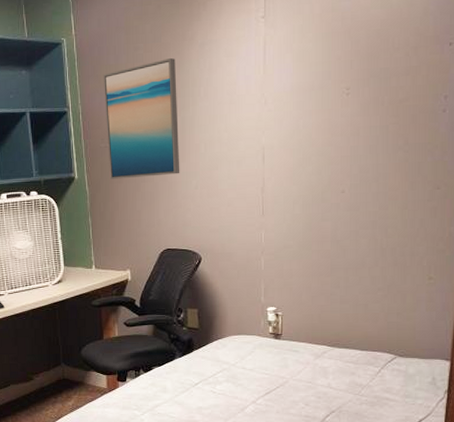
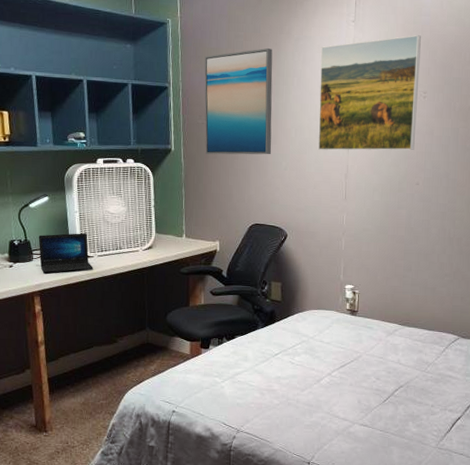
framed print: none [228,24,341,164] -> present [317,35,421,151]

